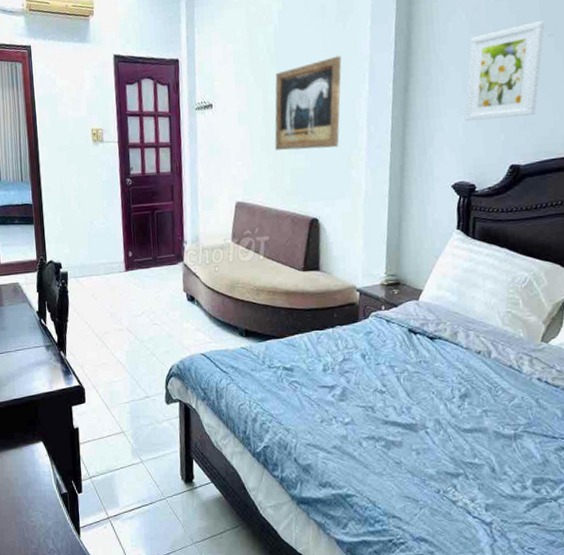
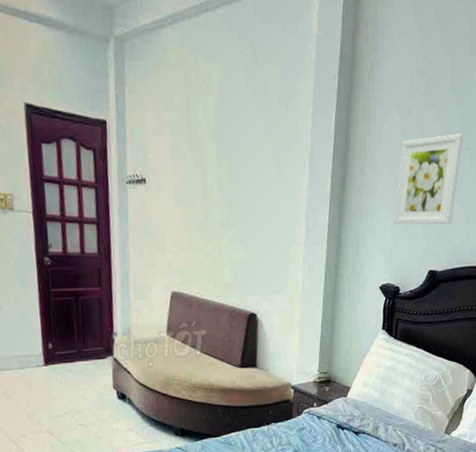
wall art: present [275,55,342,151] -> none [213,142,283,240]

